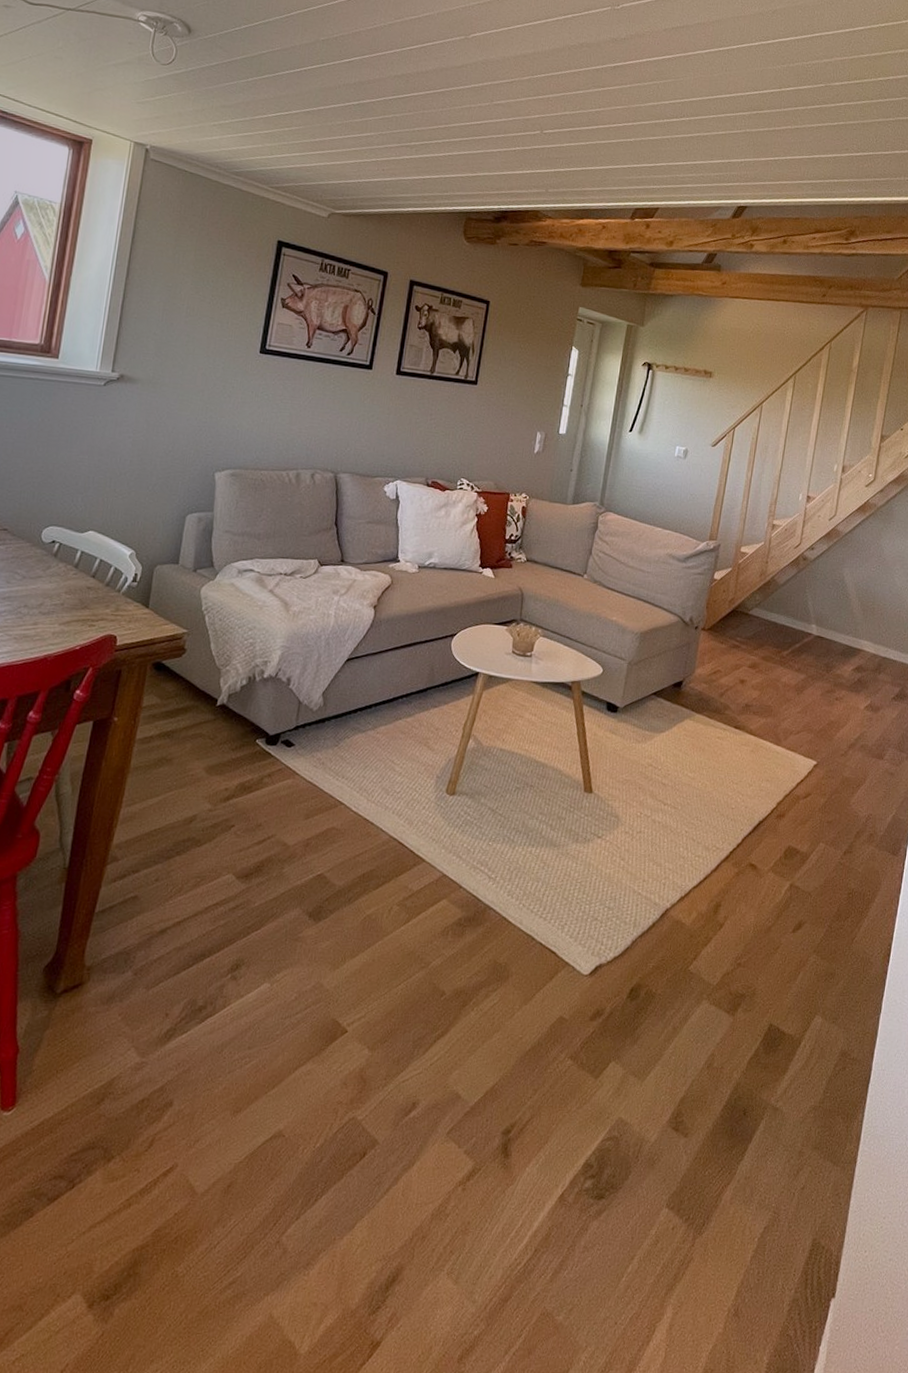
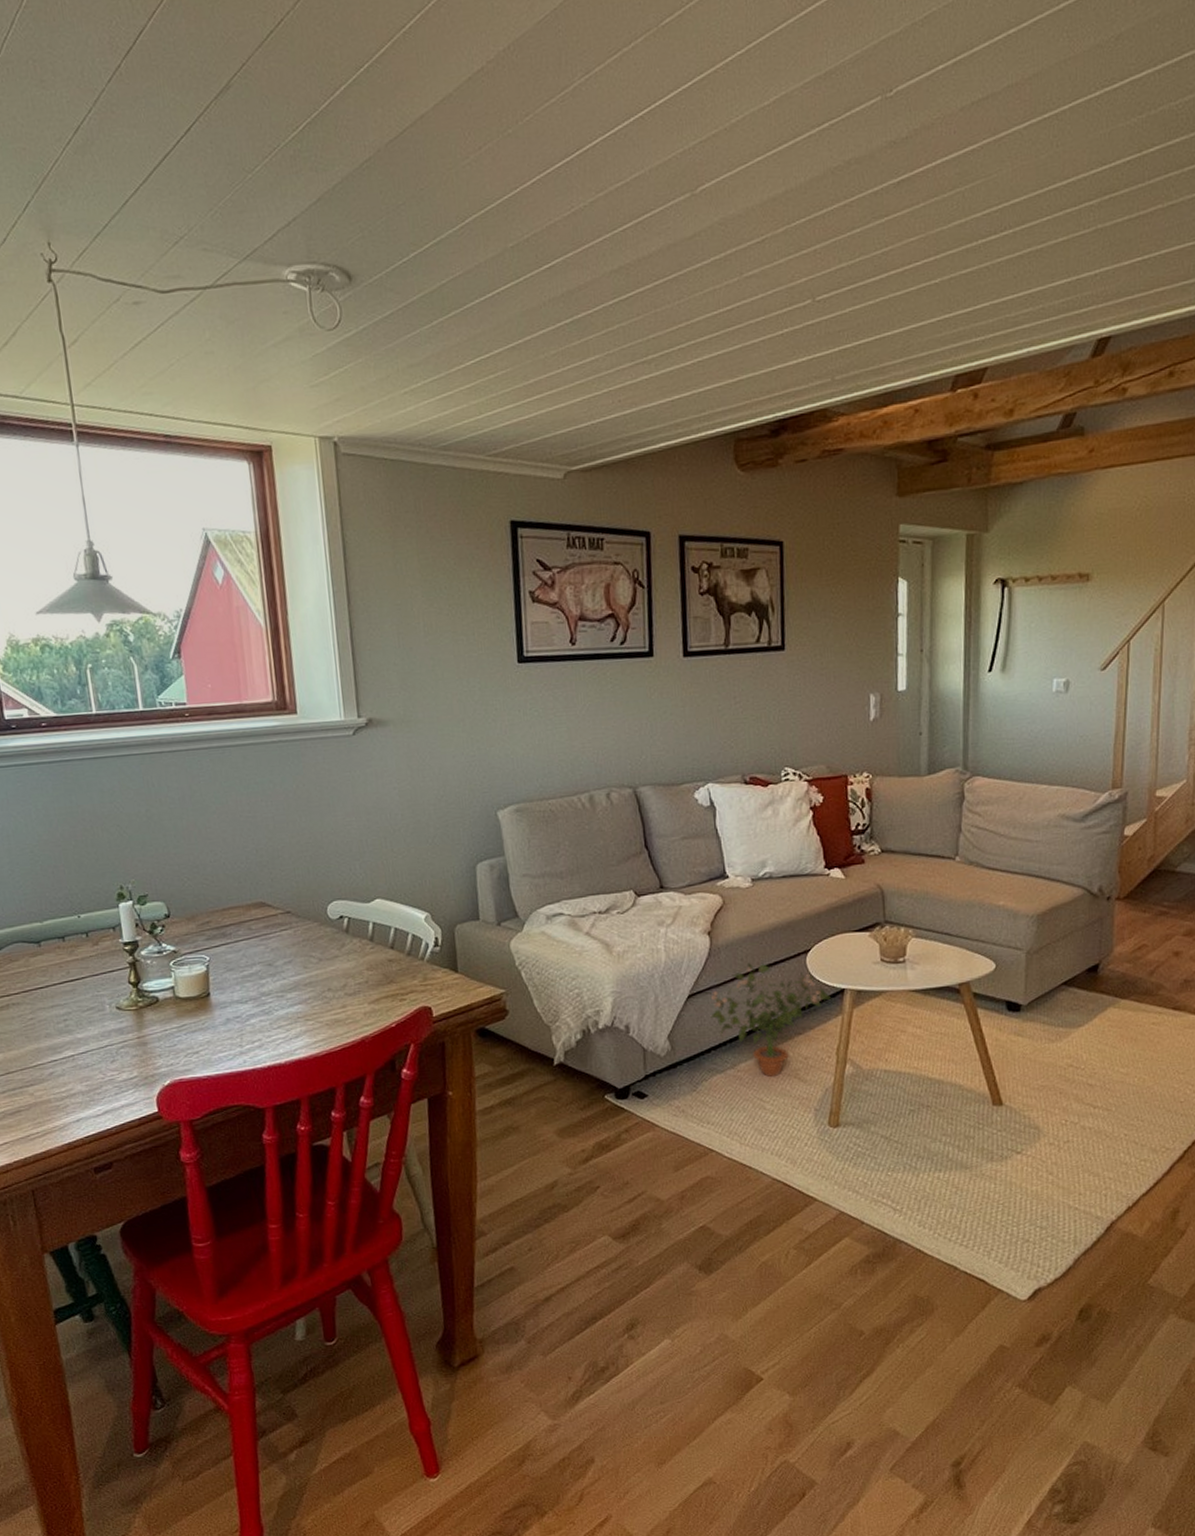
potted plant: none [360,637,466,743] -> present [703,962,831,1078]

